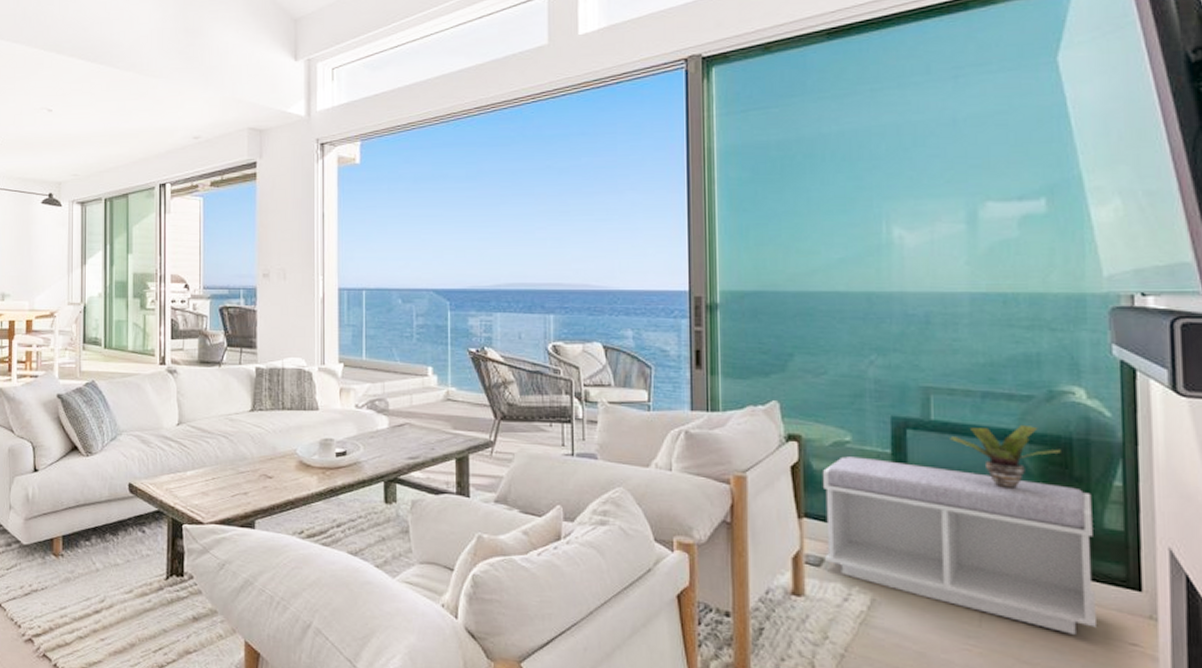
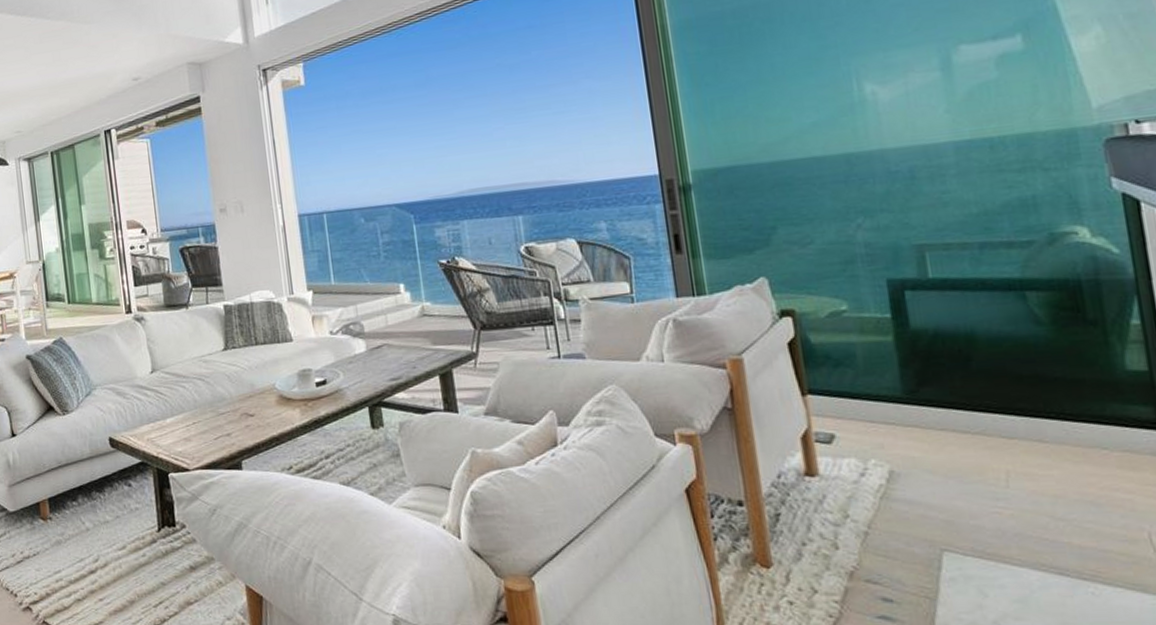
bench: present [822,456,1096,635] -> none [821,325,1131,485]
potted plant: present [950,424,1061,488] -> none [951,271,1071,340]

